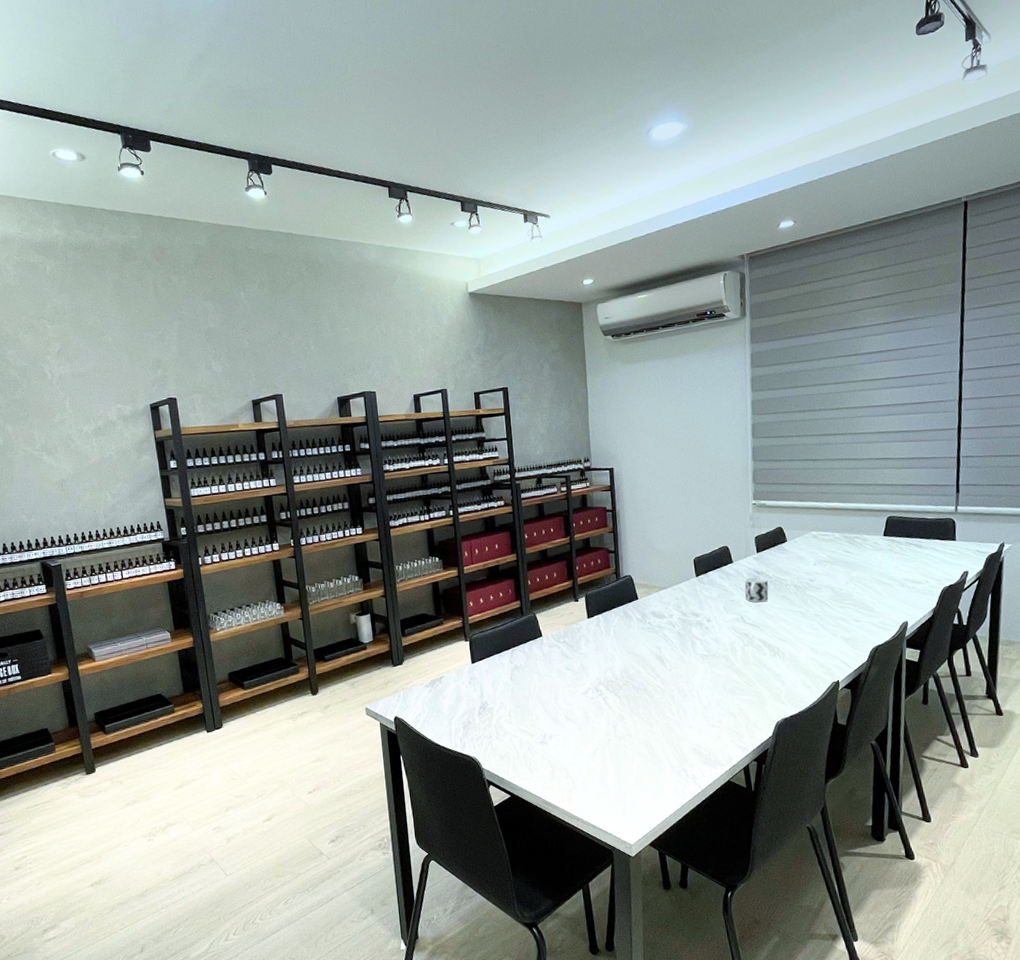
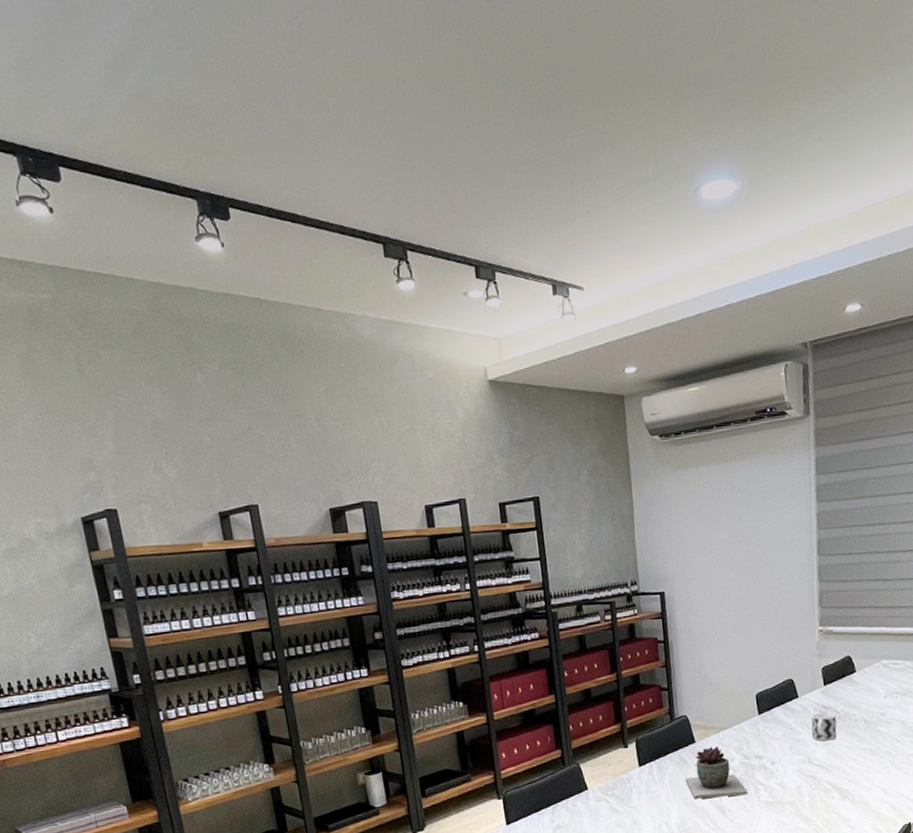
succulent plant: none [628,603,685,649] -> present [684,746,748,799]

